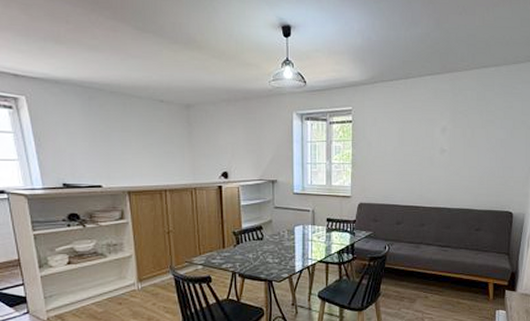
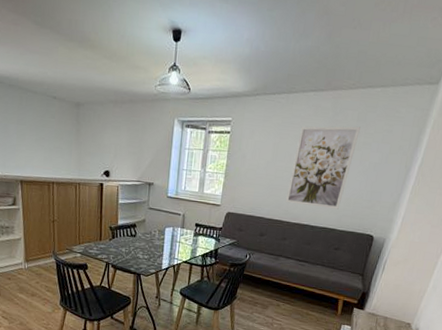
wall art: none [417,105,481,189] -> present [285,126,361,209]

